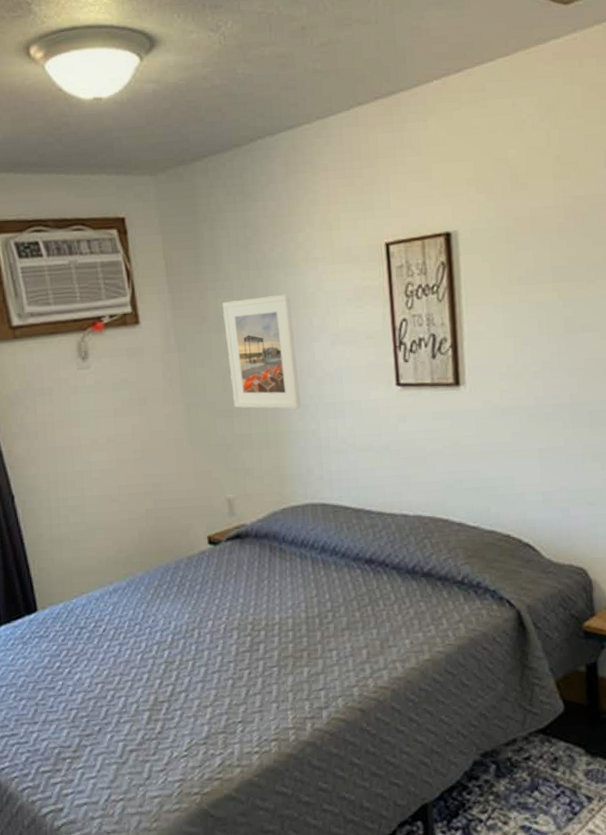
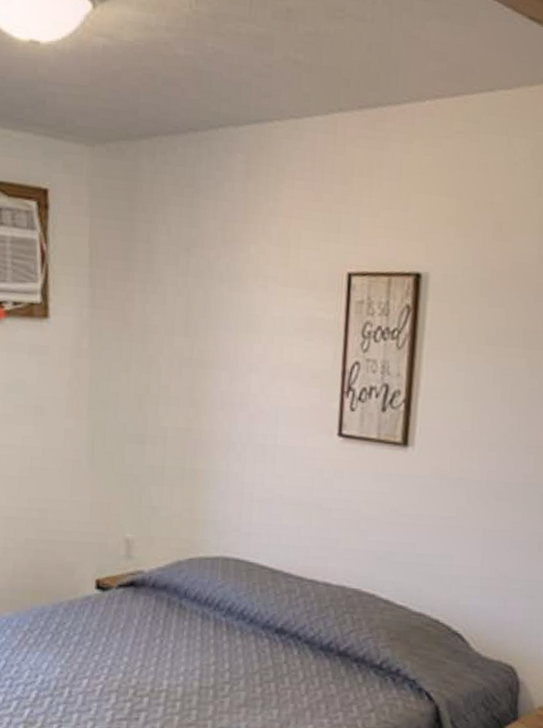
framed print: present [222,294,301,409] -> none [148,308,231,446]

